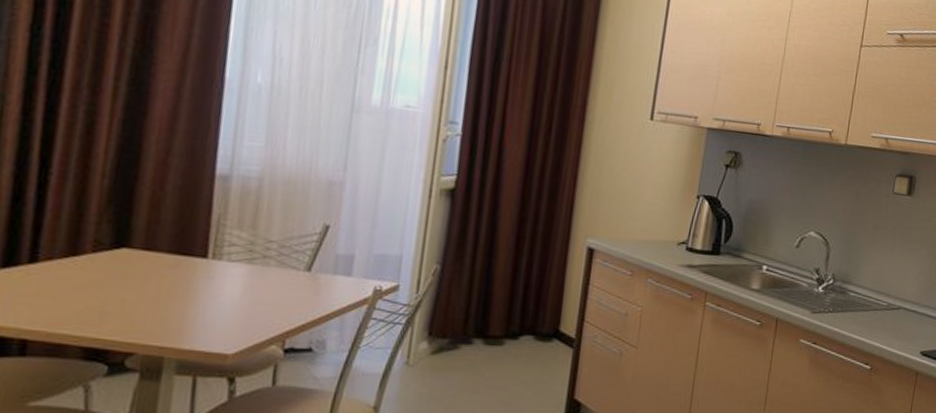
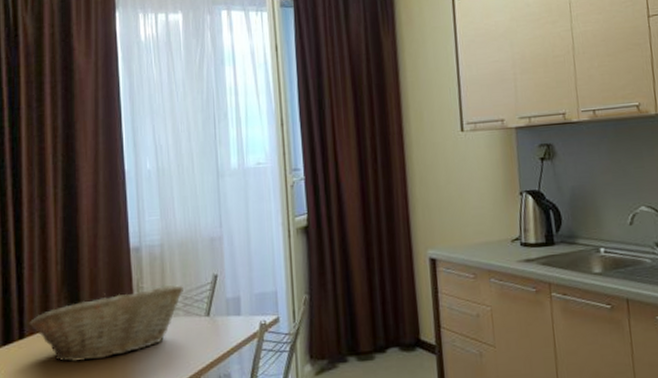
fruit basket: none [47,222,282,303] -> present [29,284,183,362]

